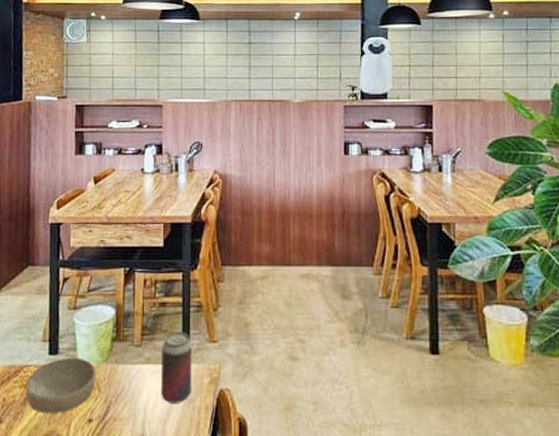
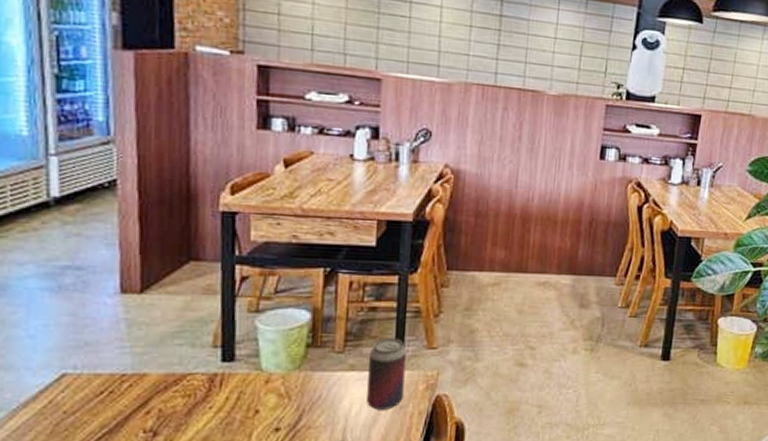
bowl: present [26,357,97,413] -> none [191,364,286,423]

